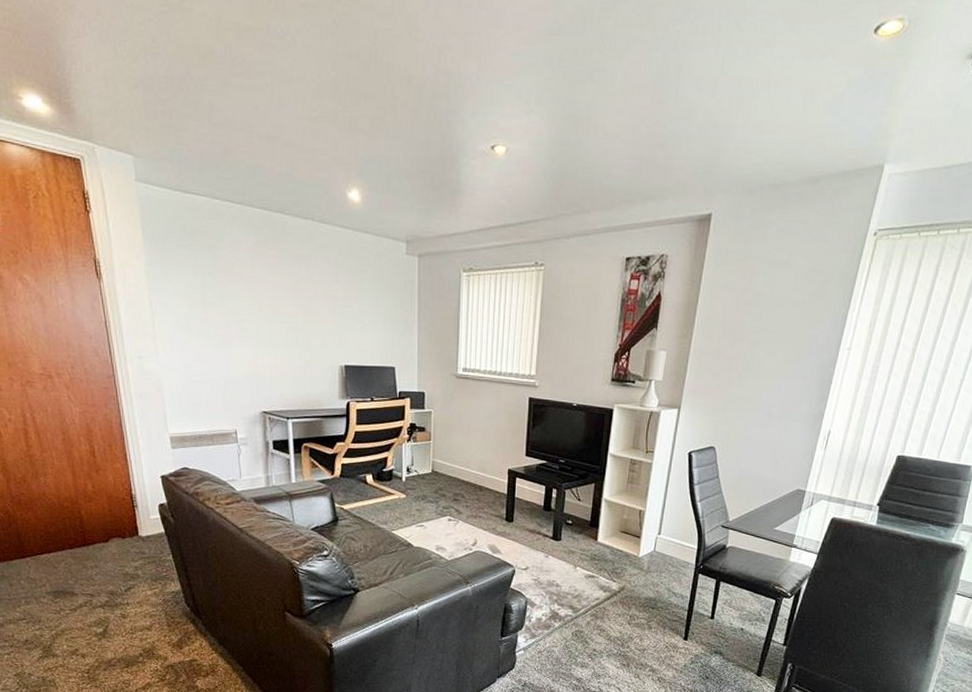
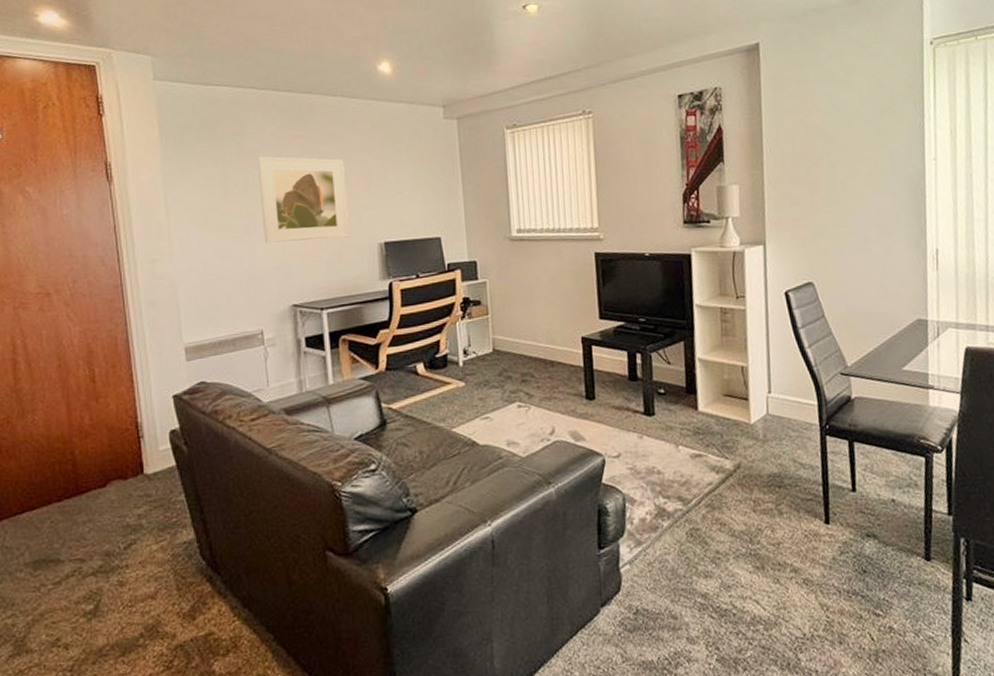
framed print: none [233,270,314,357] -> present [257,156,349,243]

